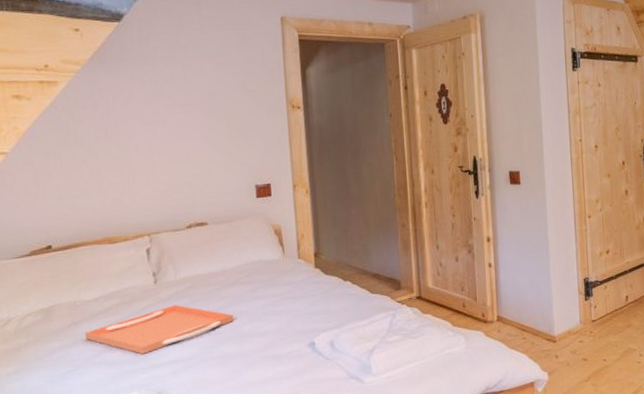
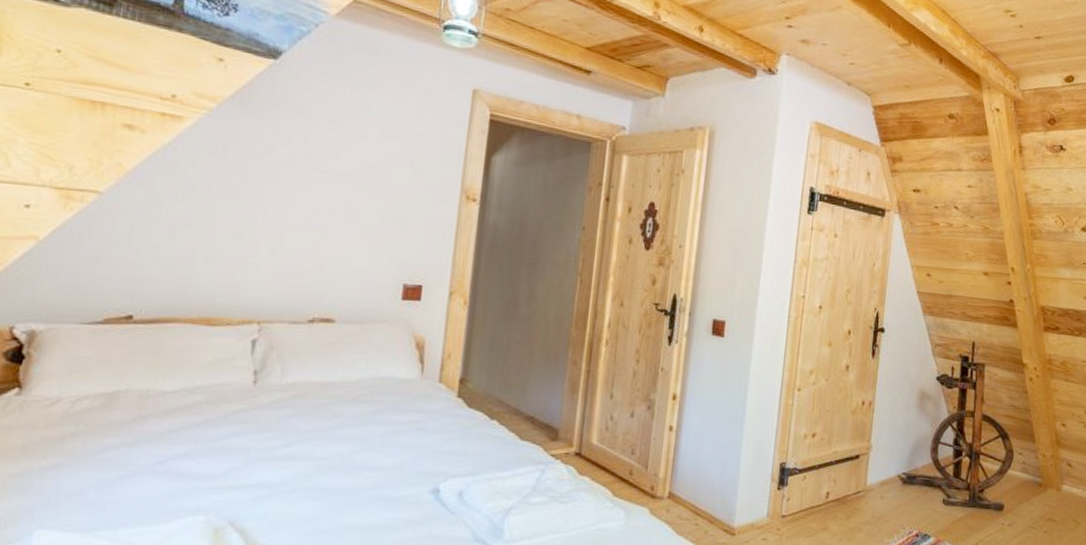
serving tray: present [84,304,234,354] -> none [150,414,345,470]

